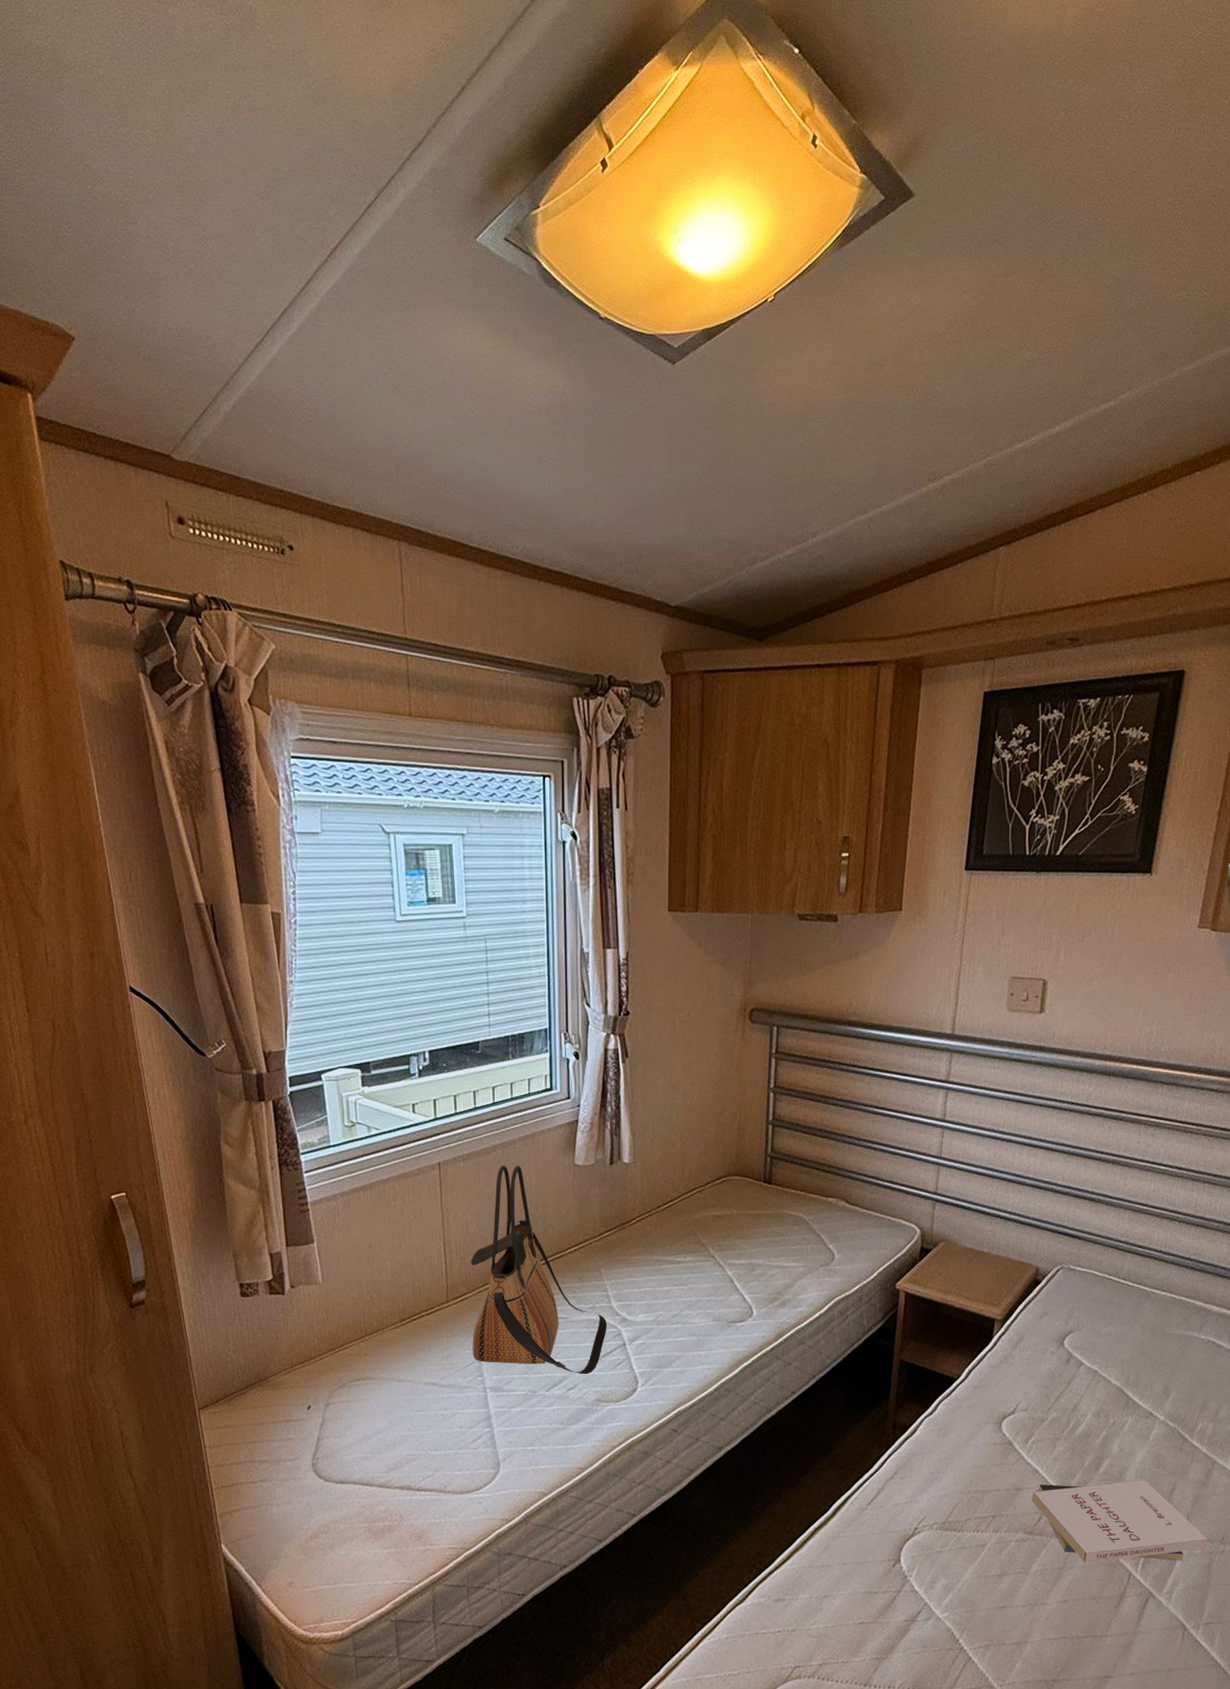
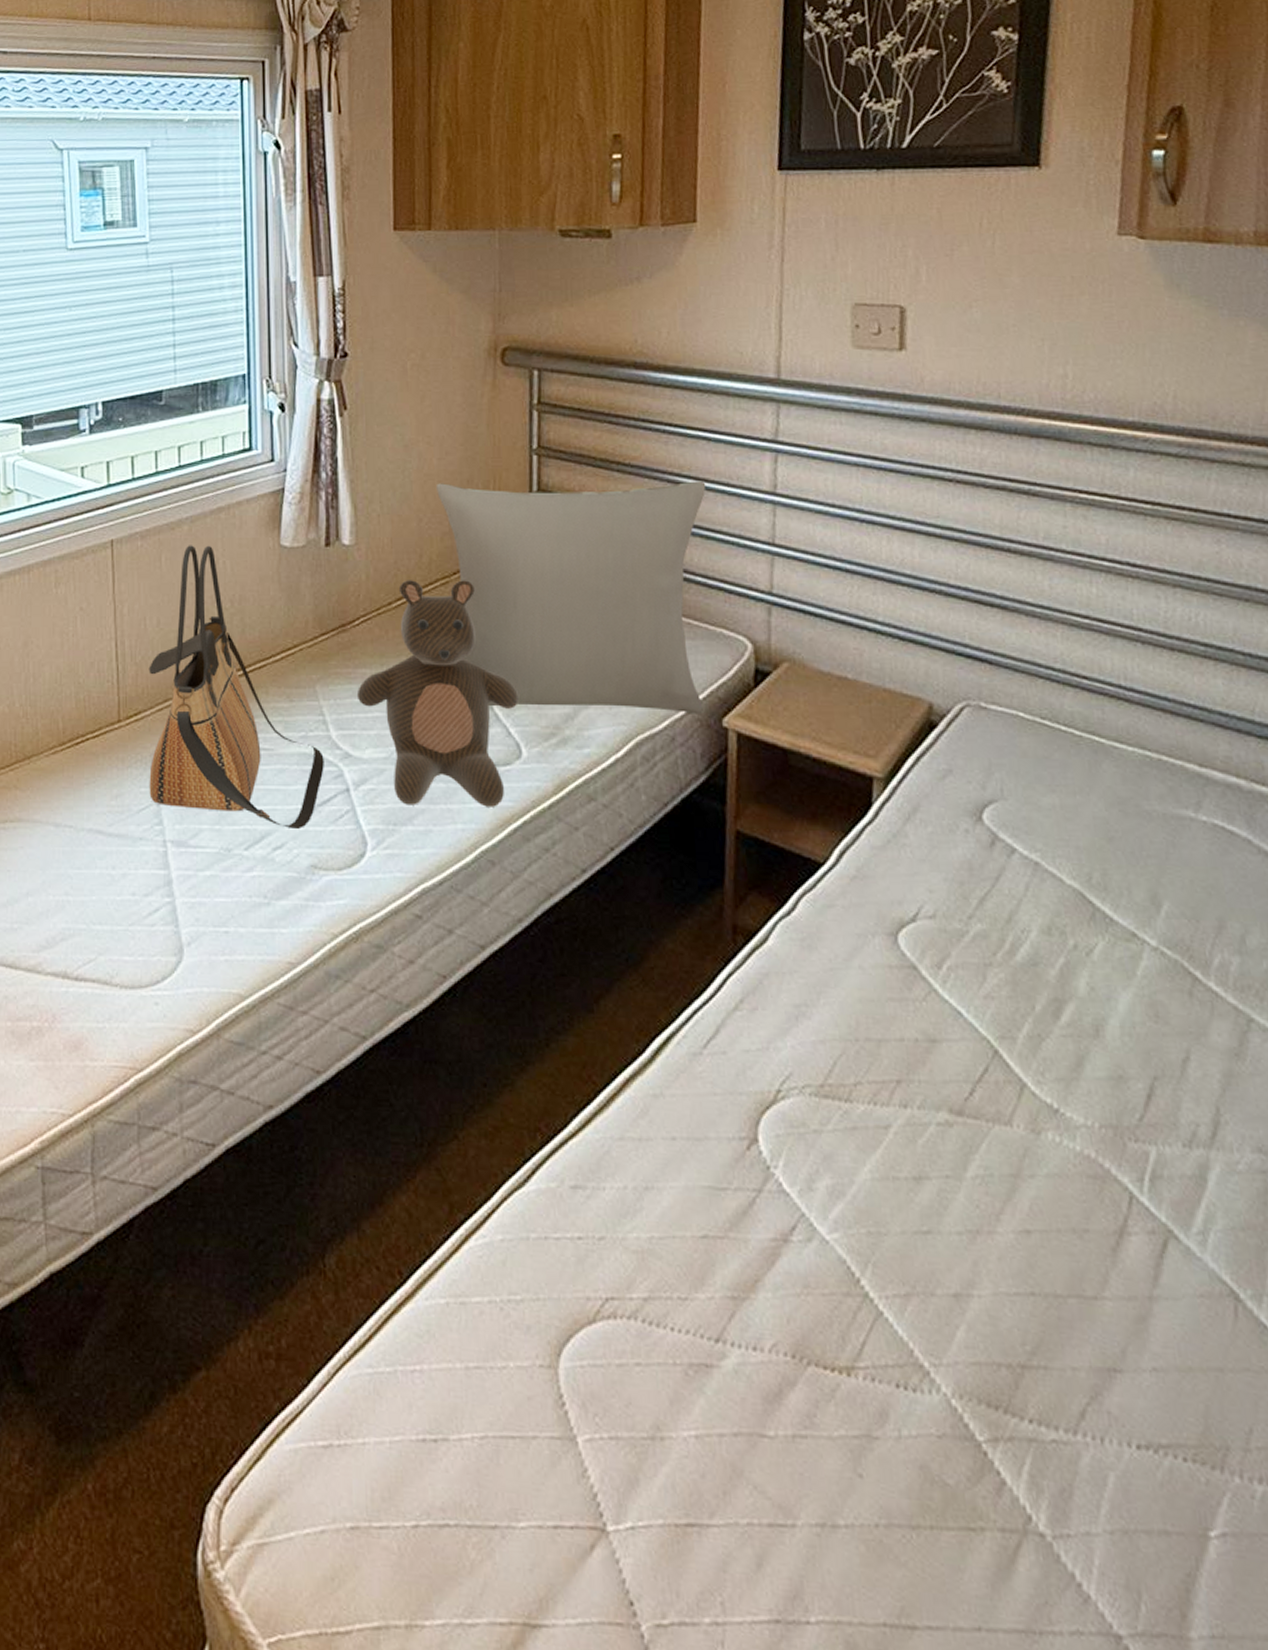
stuffed bear: none [632,1188,753,1353] -> present [356,580,520,807]
pillow: none [697,1111,896,1281] -> present [437,481,706,714]
books: present [1031,1480,1208,1563] -> none [955,1035,1258,1180]

